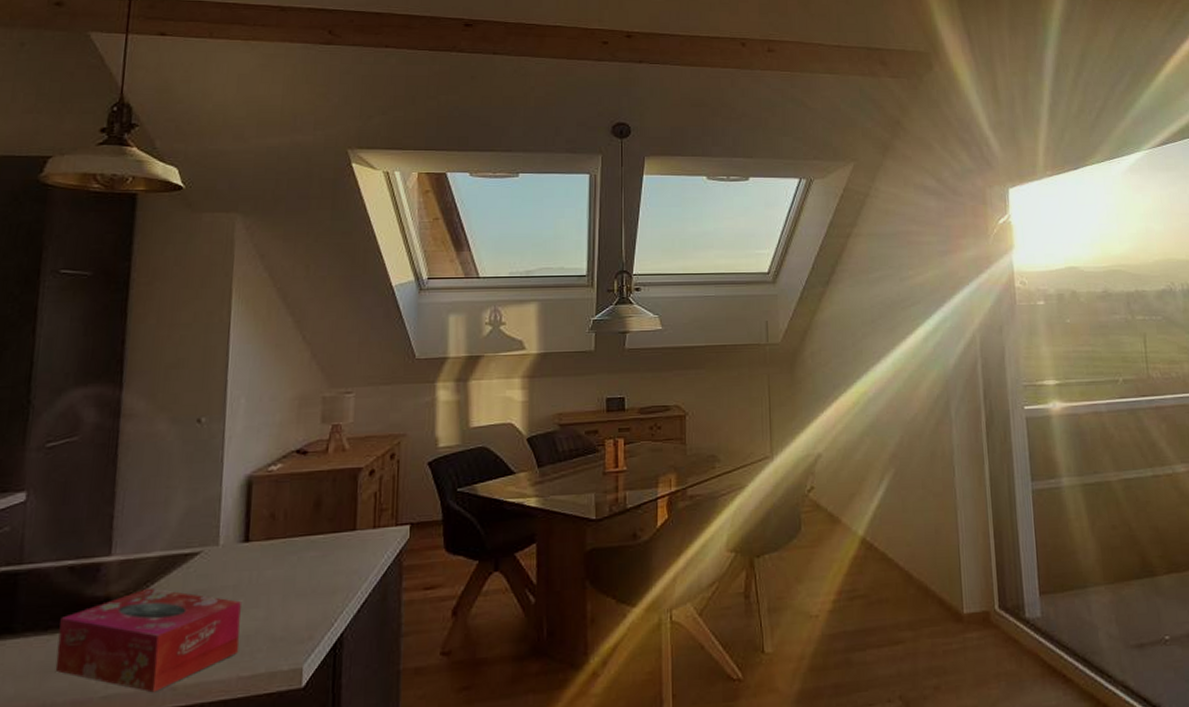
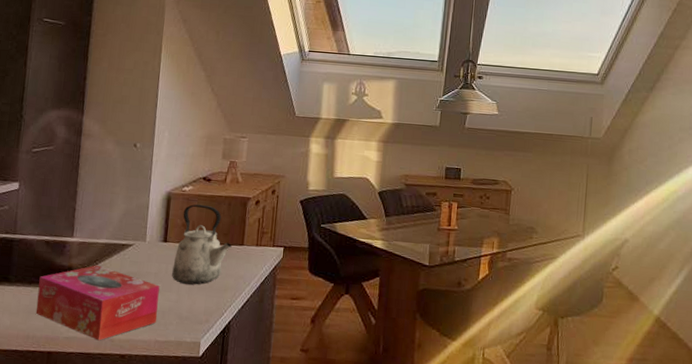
kettle: none [258,485,340,594] -> present [172,204,232,285]

